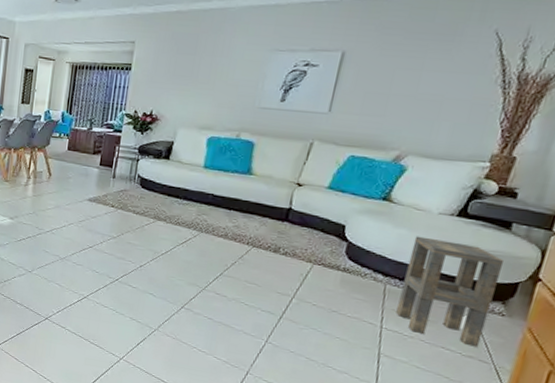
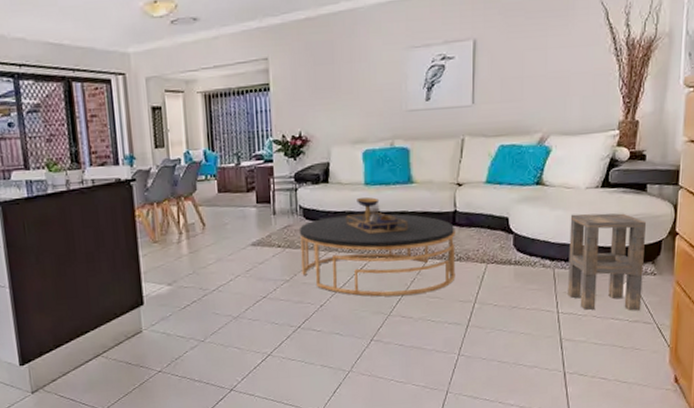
coffee table: none [129,178,286,278] -> present [299,197,456,297]

